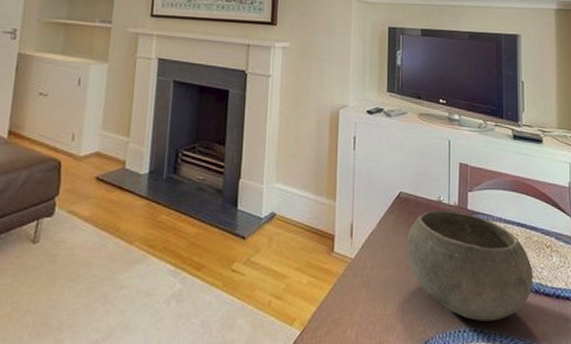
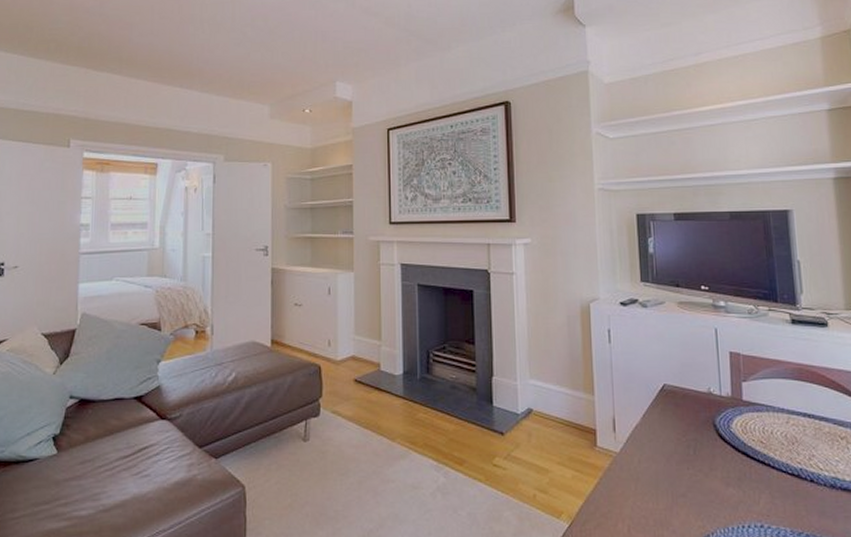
bowl: present [406,209,533,321] -> none [675,401,828,517]

